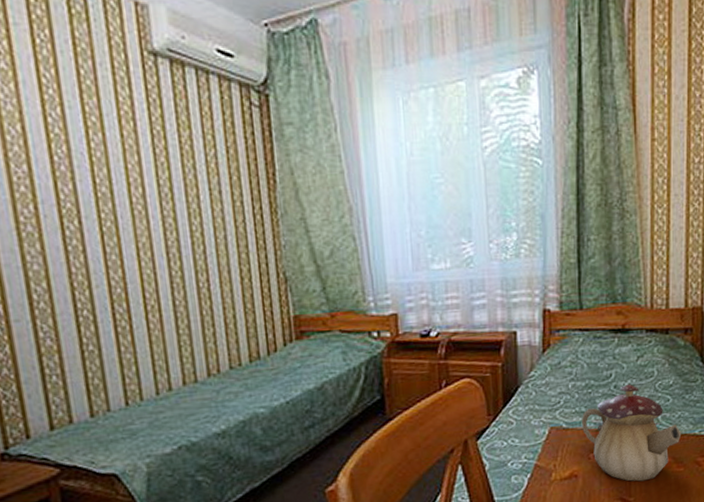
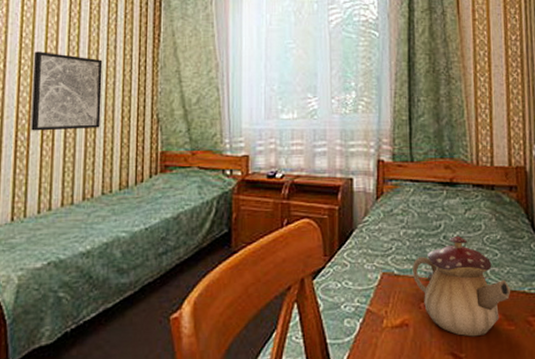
wall art: none [115,201,216,301] -> present [31,51,103,131]

